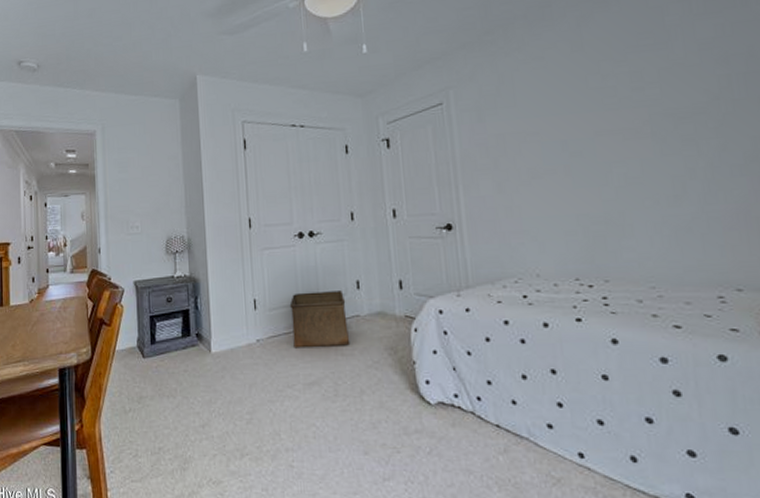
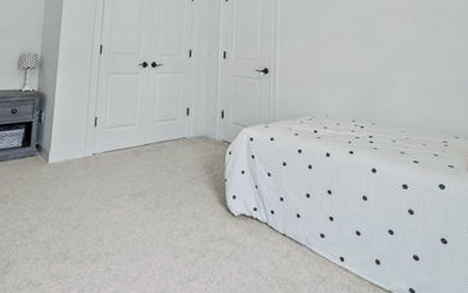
storage bin: present [289,291,351,349] -> none [125,114,176,164]

